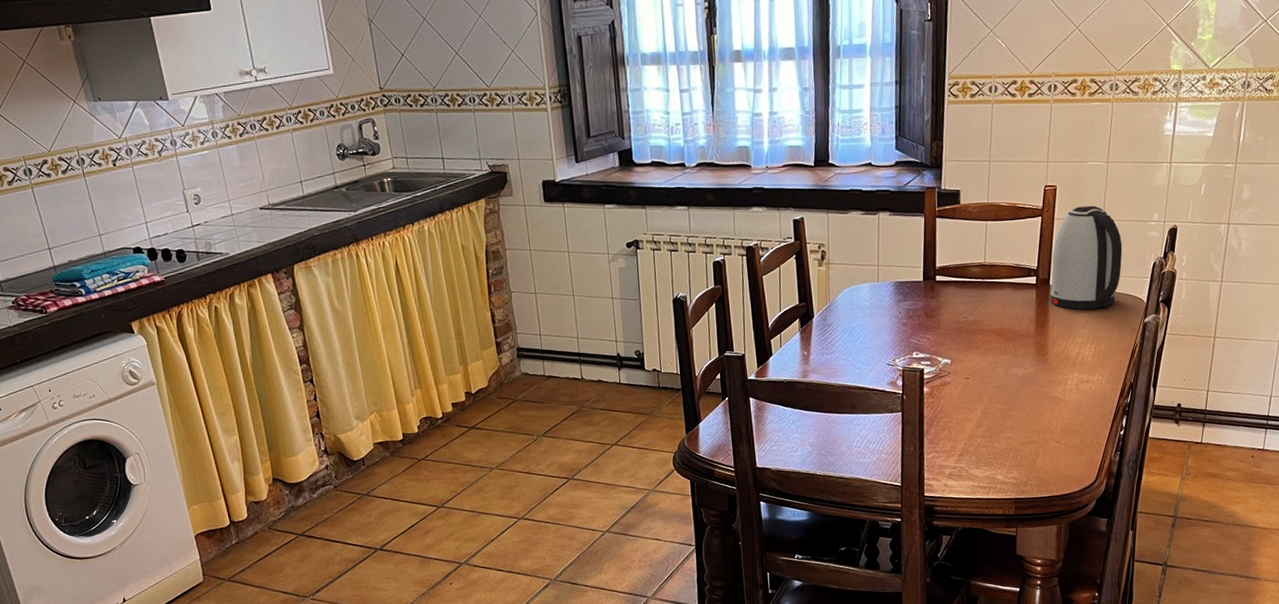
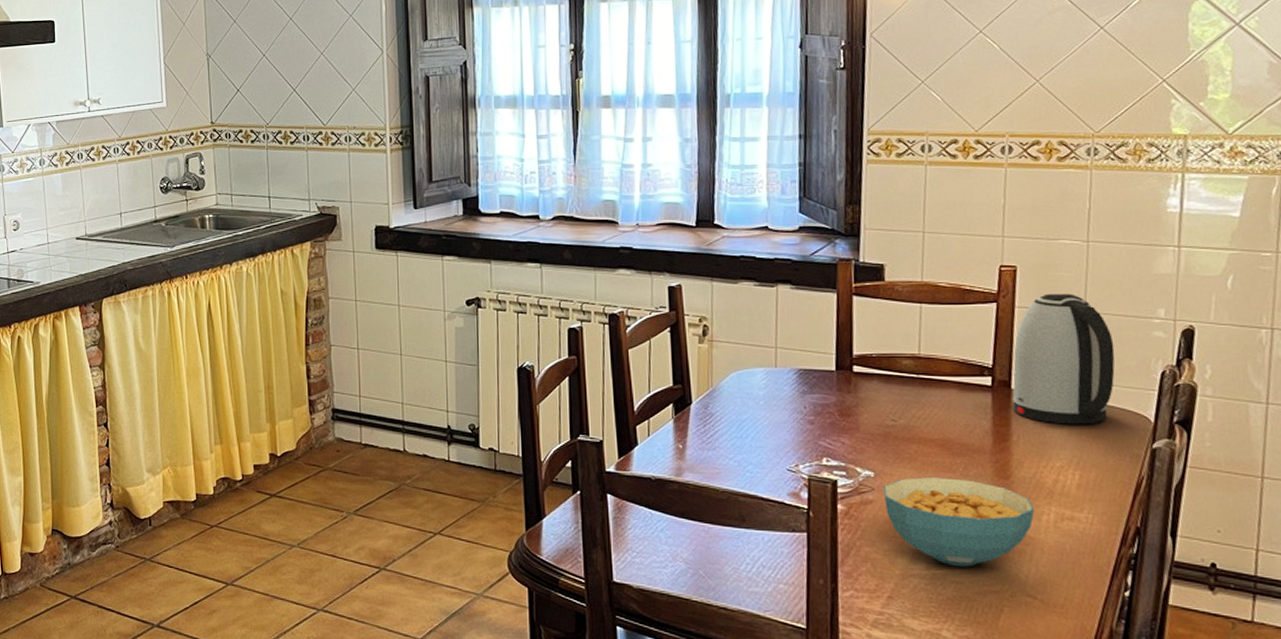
cereal bowl: none [956,359,1063,426] -> present [882,477,1035,567]

